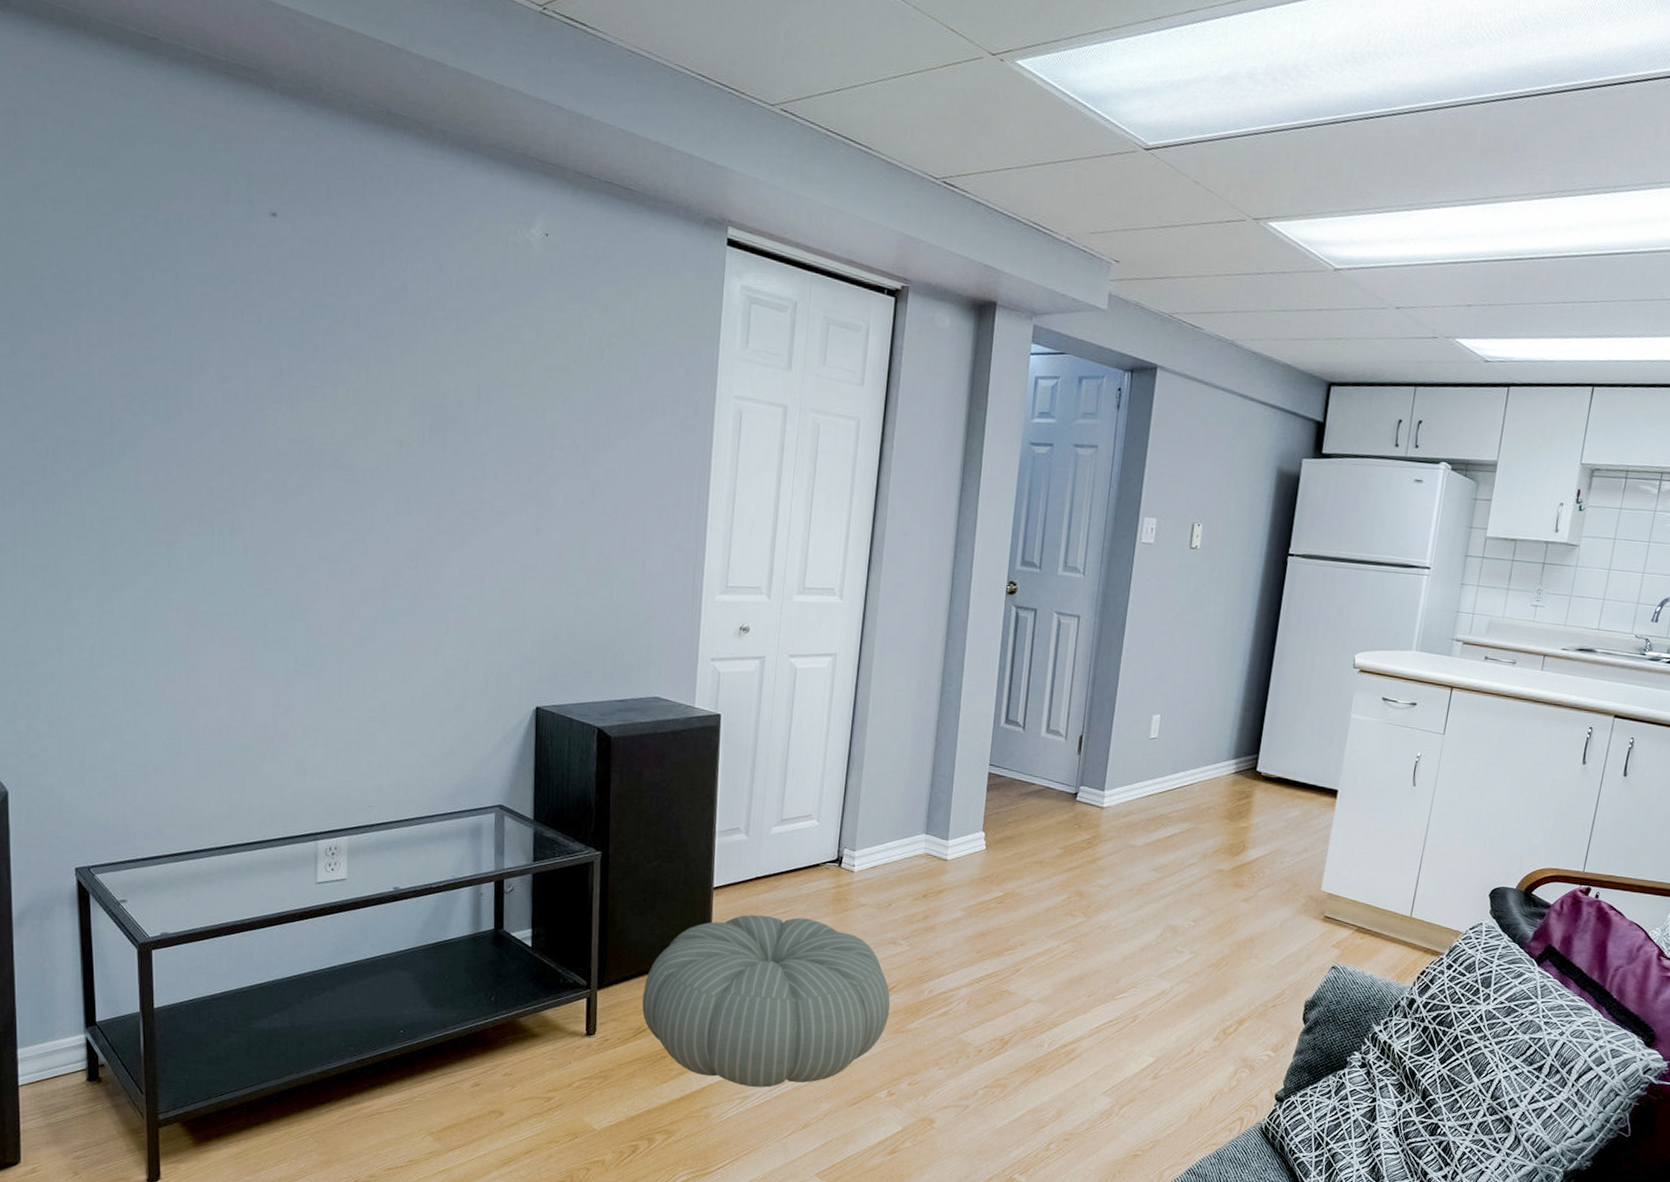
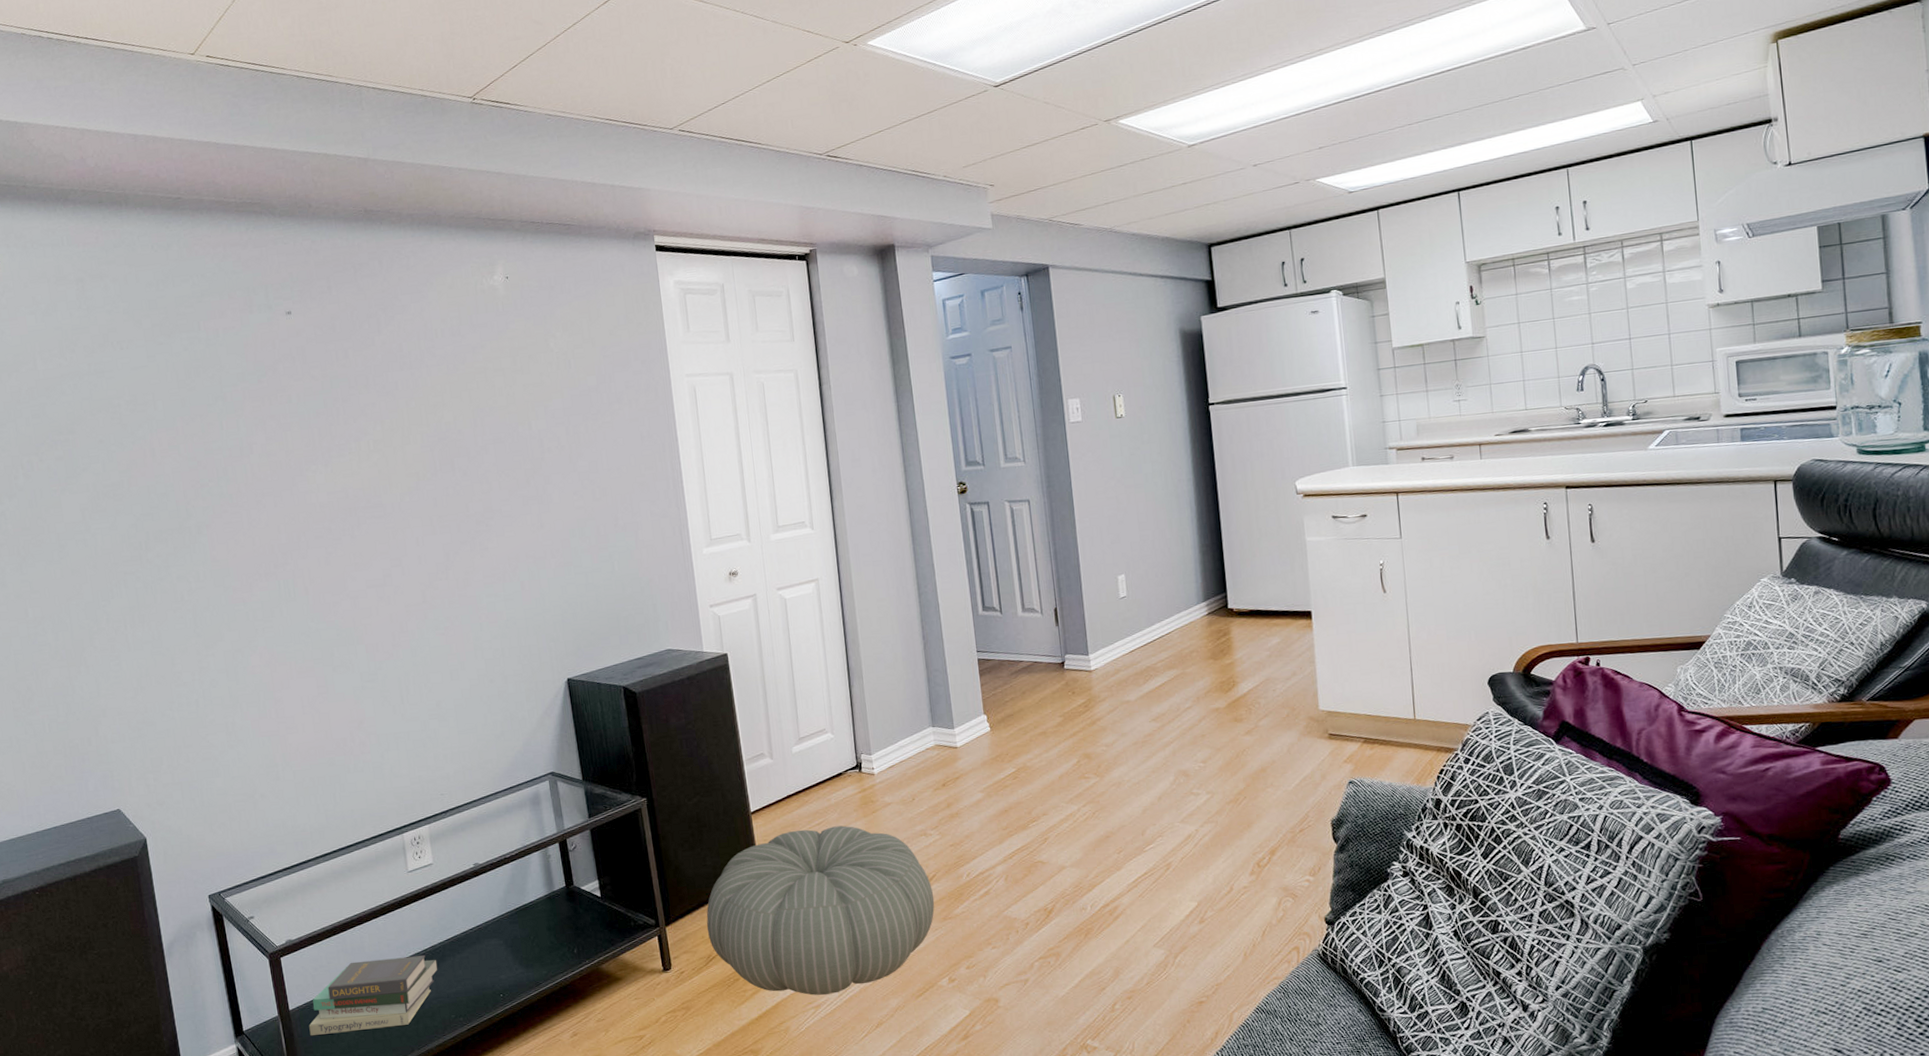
books: none [174,968,334,1045] -> present [309,955,438,1036]

